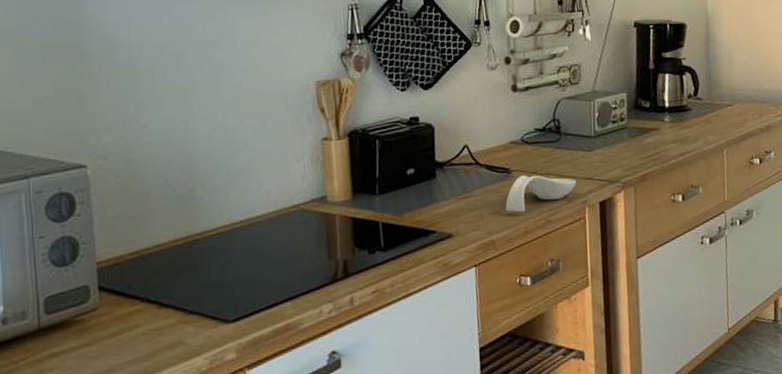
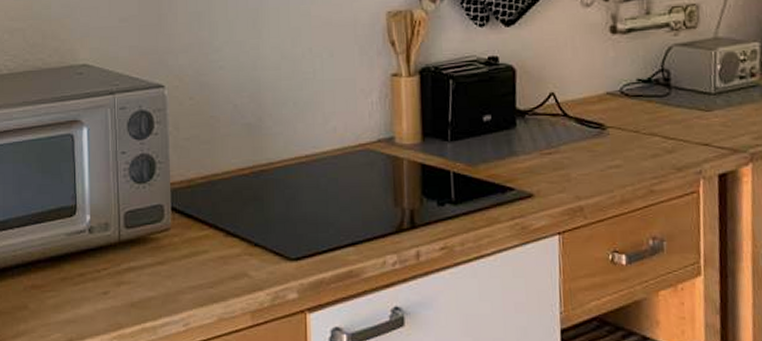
spoon rest: present [505,175,577,213] -> none [597,133,690,177]

